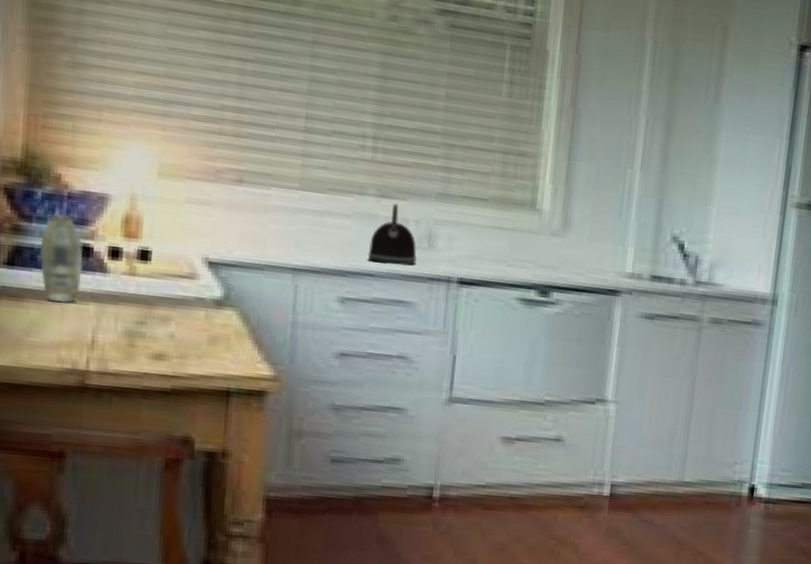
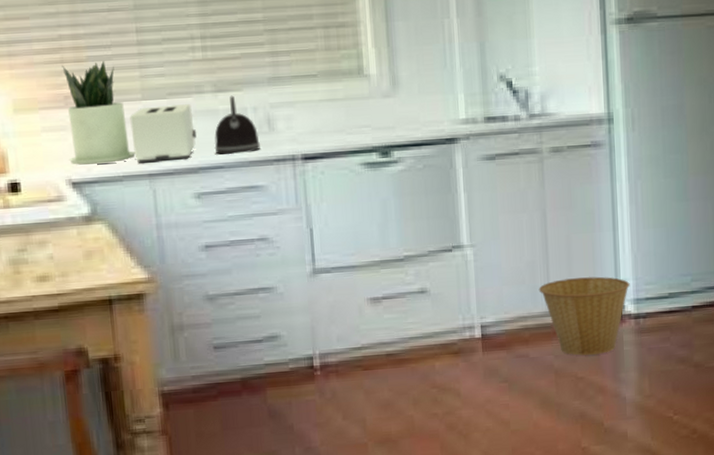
planter: none [209,136,283,250] -> present [62,61,136,166]
toaster: none [281,198,352,261] -> present [130,104,197,165]
basket: none [675,451,766,533] -> present [538,276,630,356]

